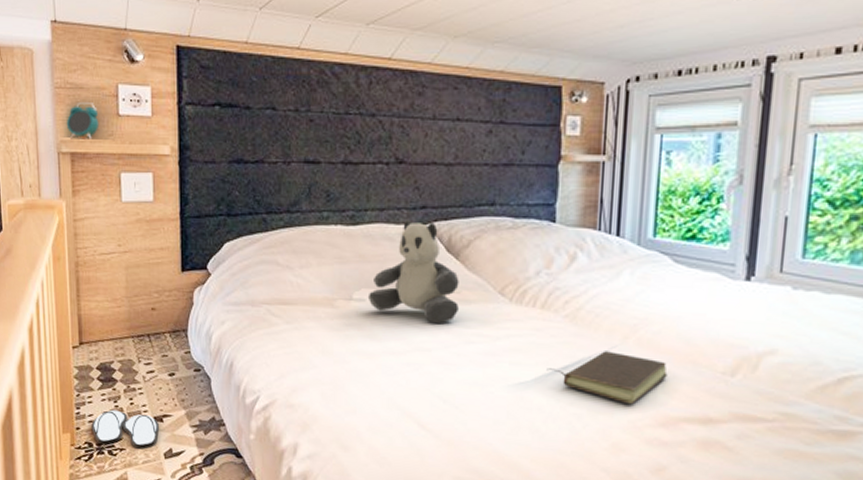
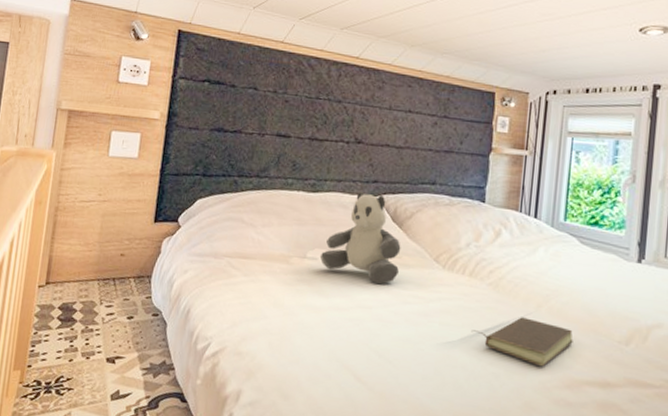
alarm clock: present [67,101,99,141] -> none [69,67,100,101]
slippers: present [91,409,160,449] -> none [42,349,111,390]

